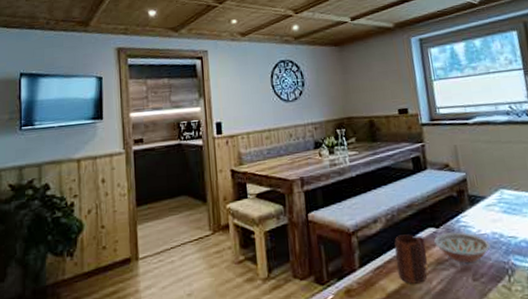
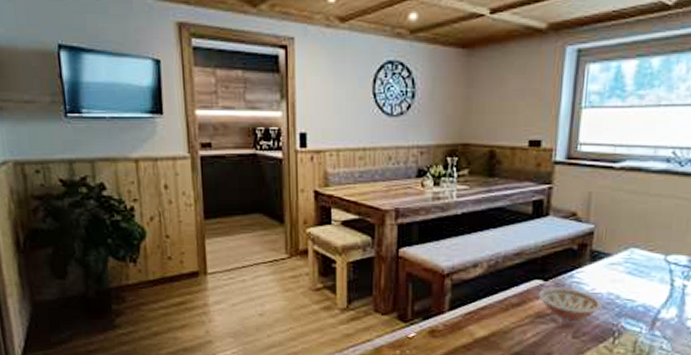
mug: present [394,234,427,284] -> none [490,283,528,333]

